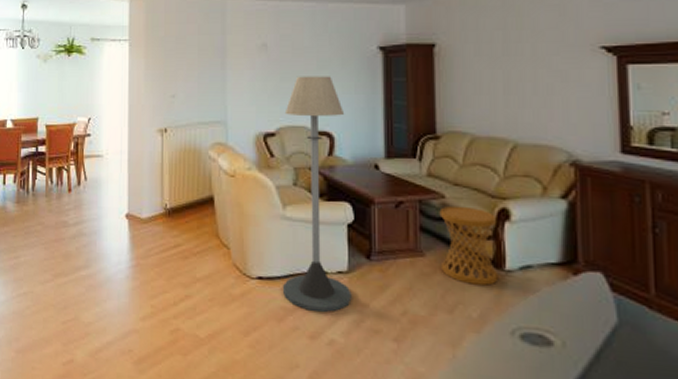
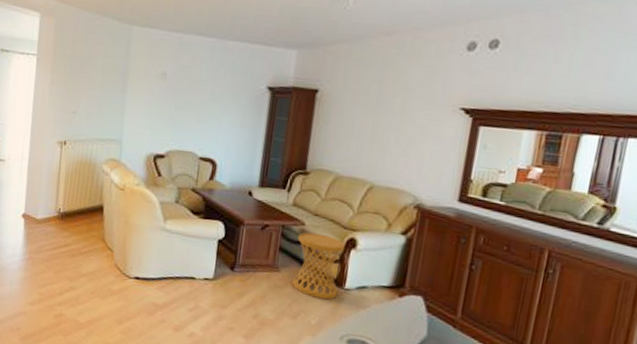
floor lamp: present [282,76,352,312] -> none [155,106,229,311]

